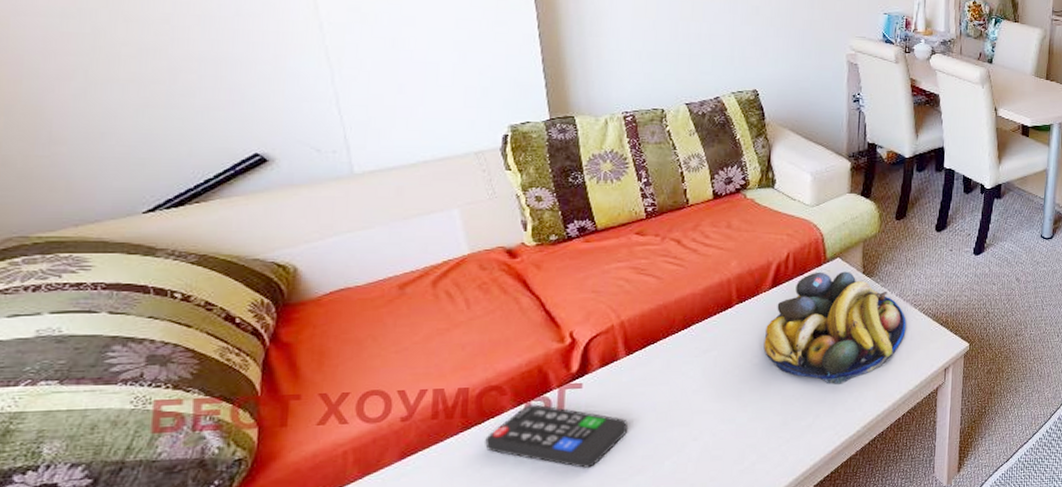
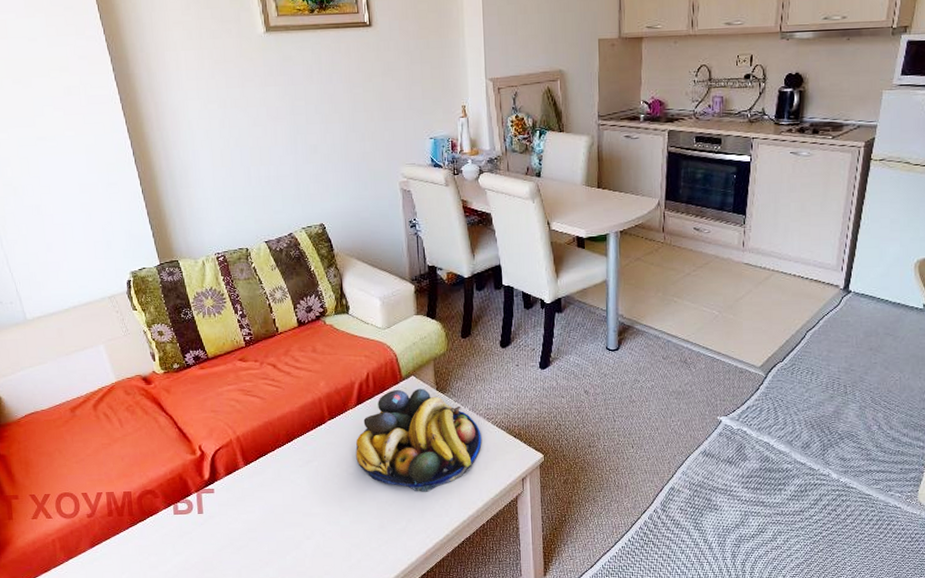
remote control: present [485,404,627,468] -> none [148,506,253,559]

